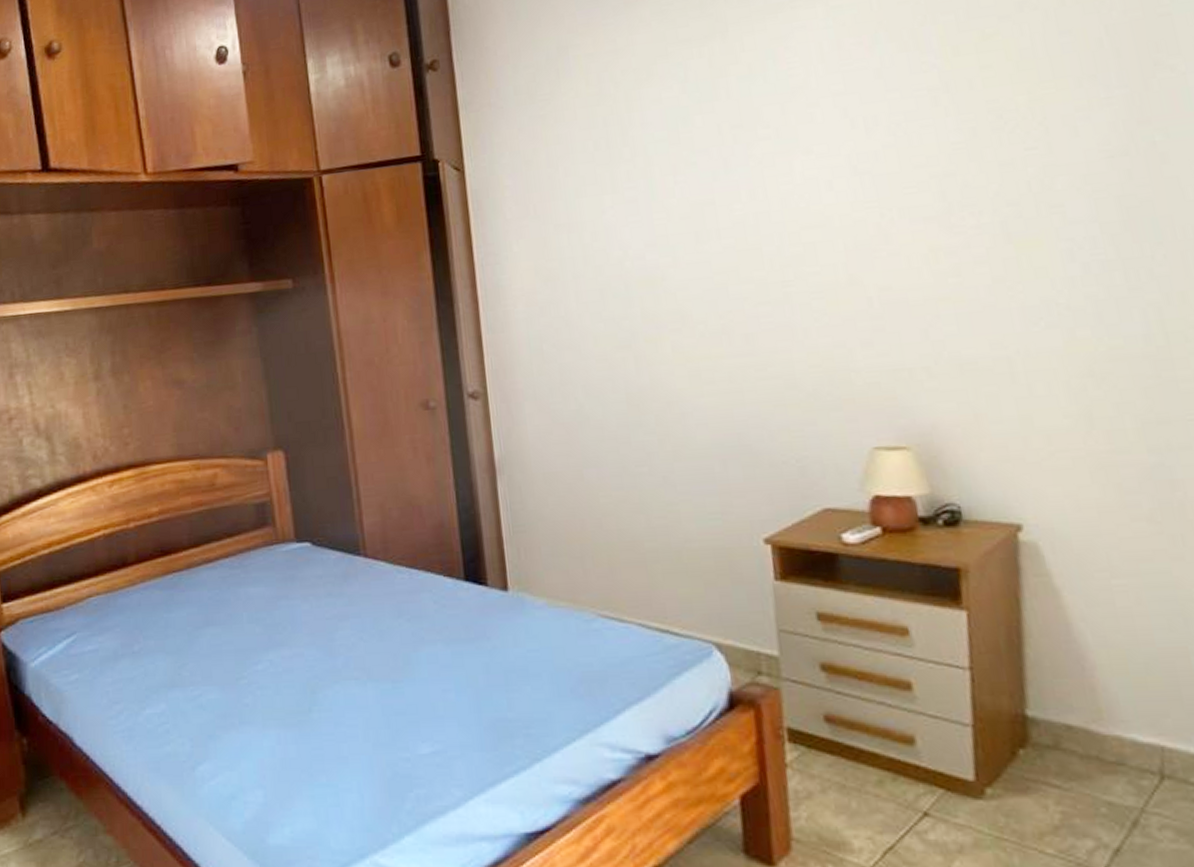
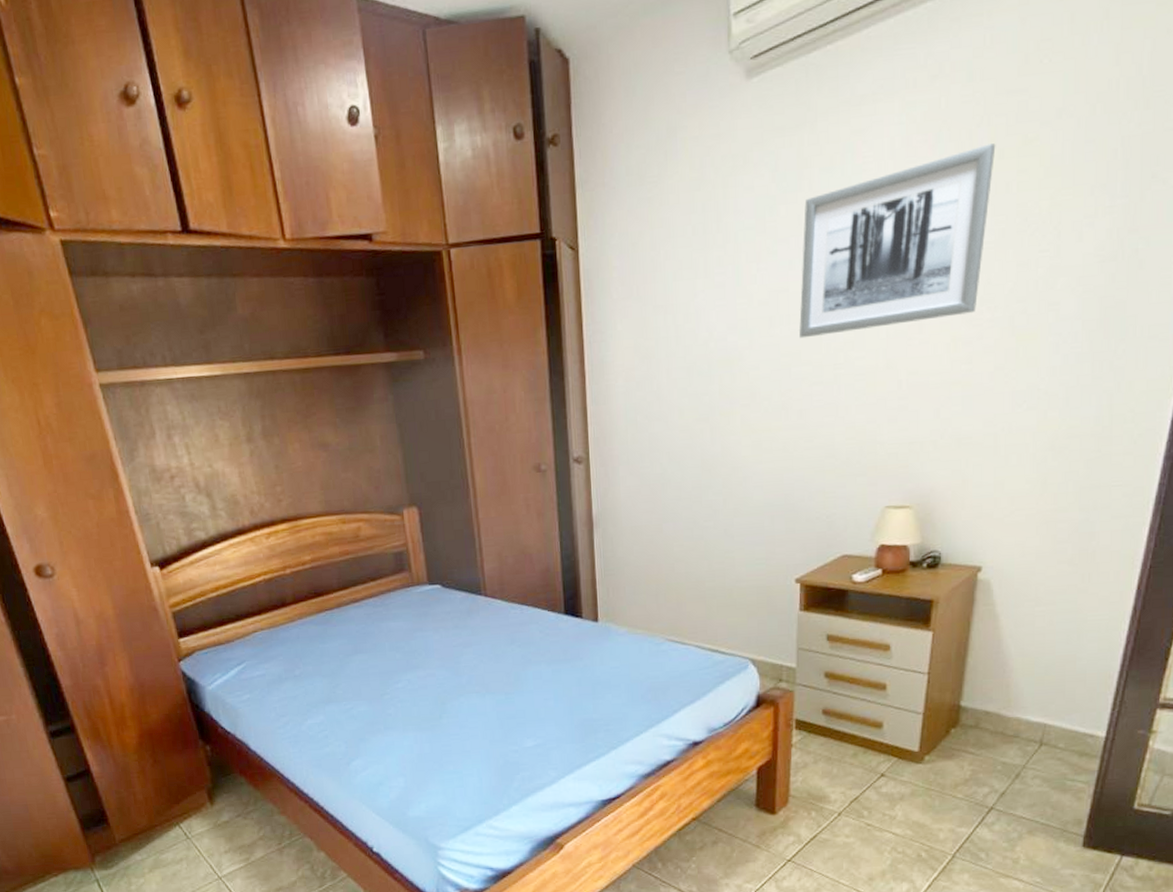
wall art: none [723,41,955,254] -> present [798,143,996,339]

